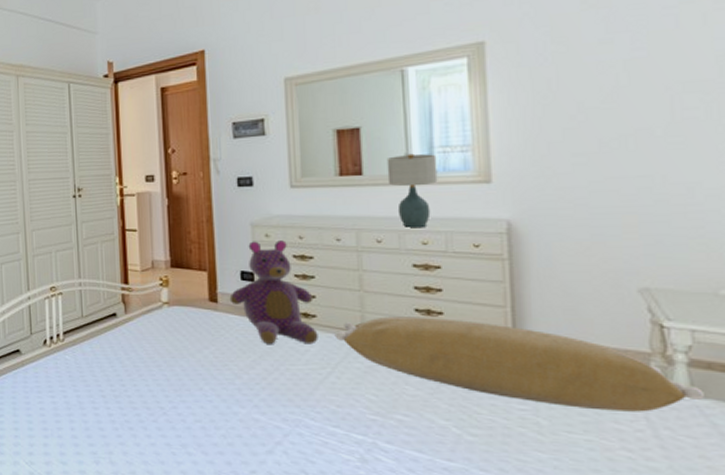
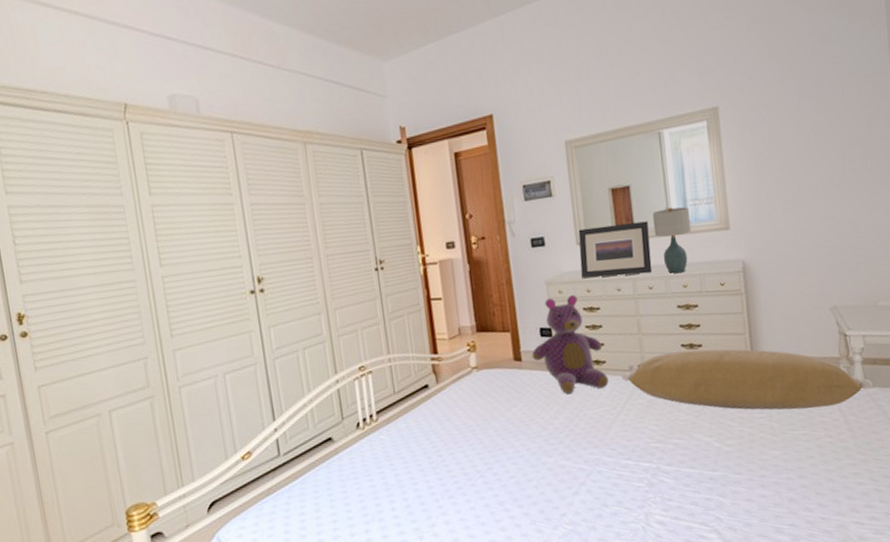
picture frame: none [293,167,383,225] -> present [578,221,653,279]

